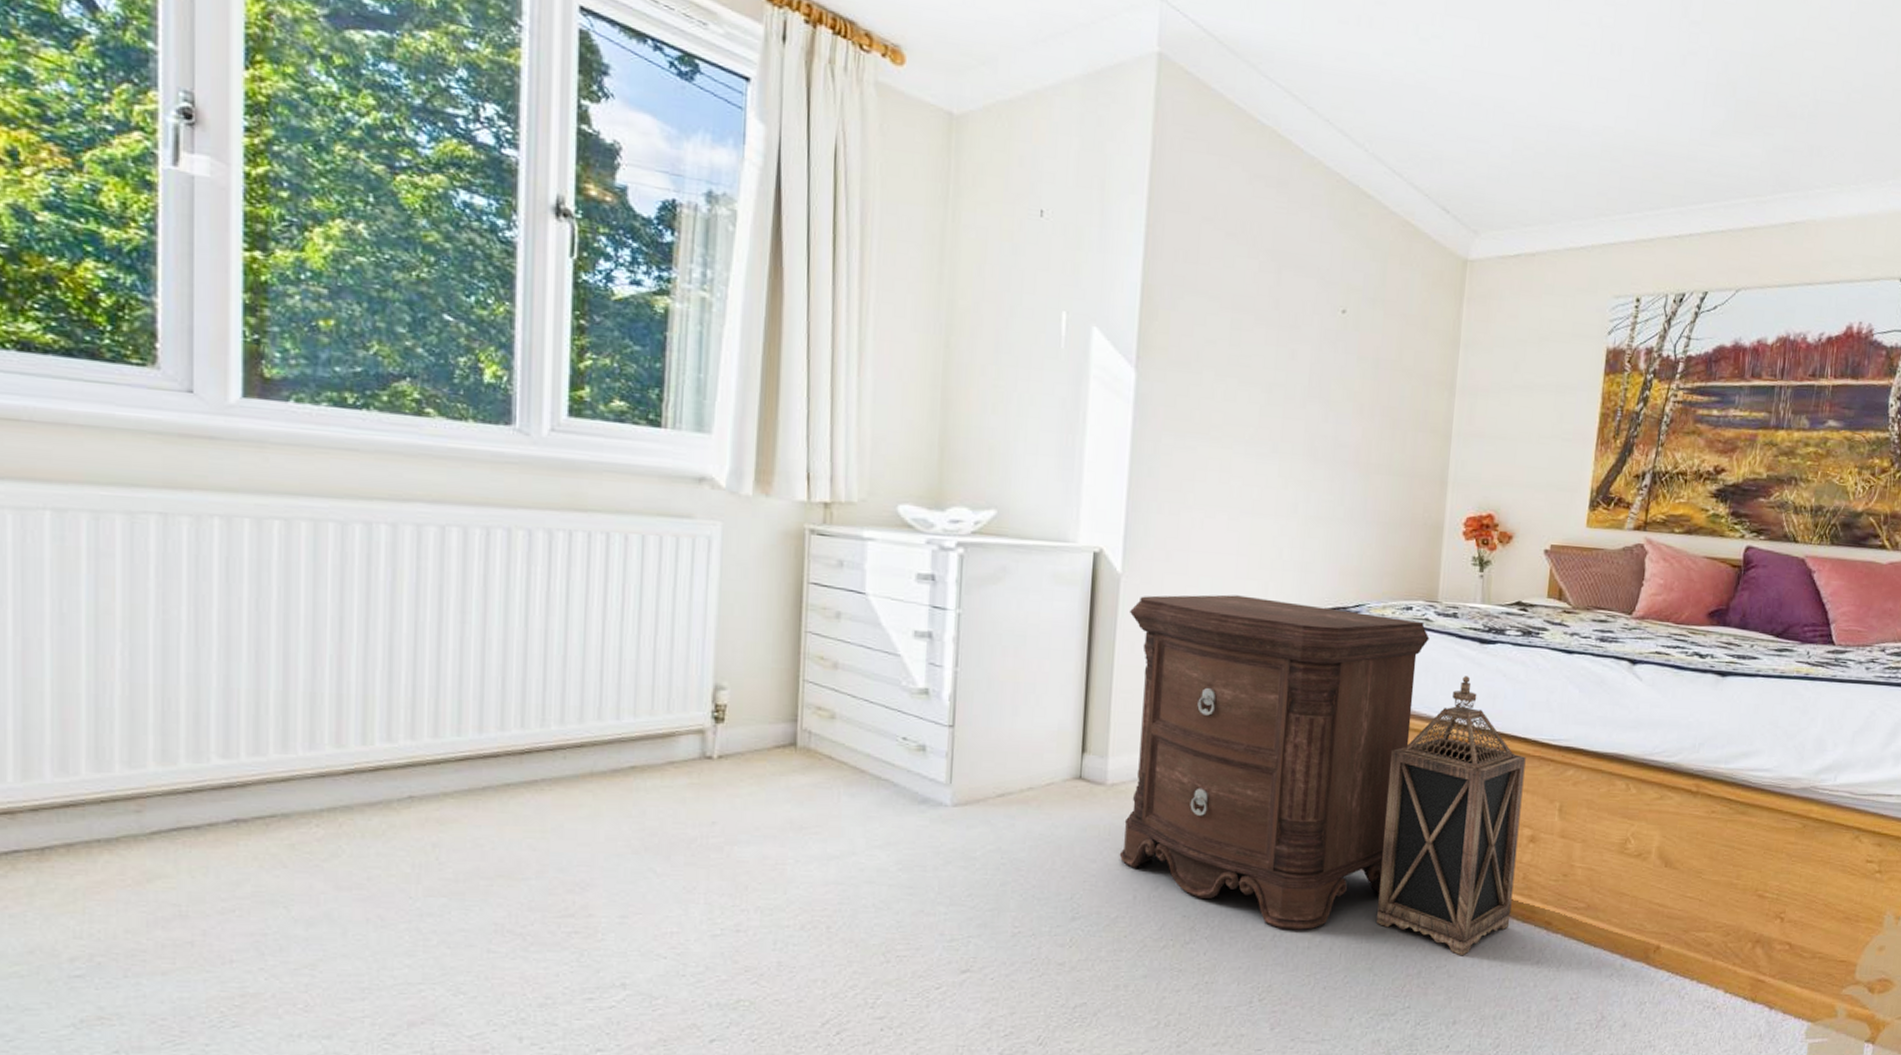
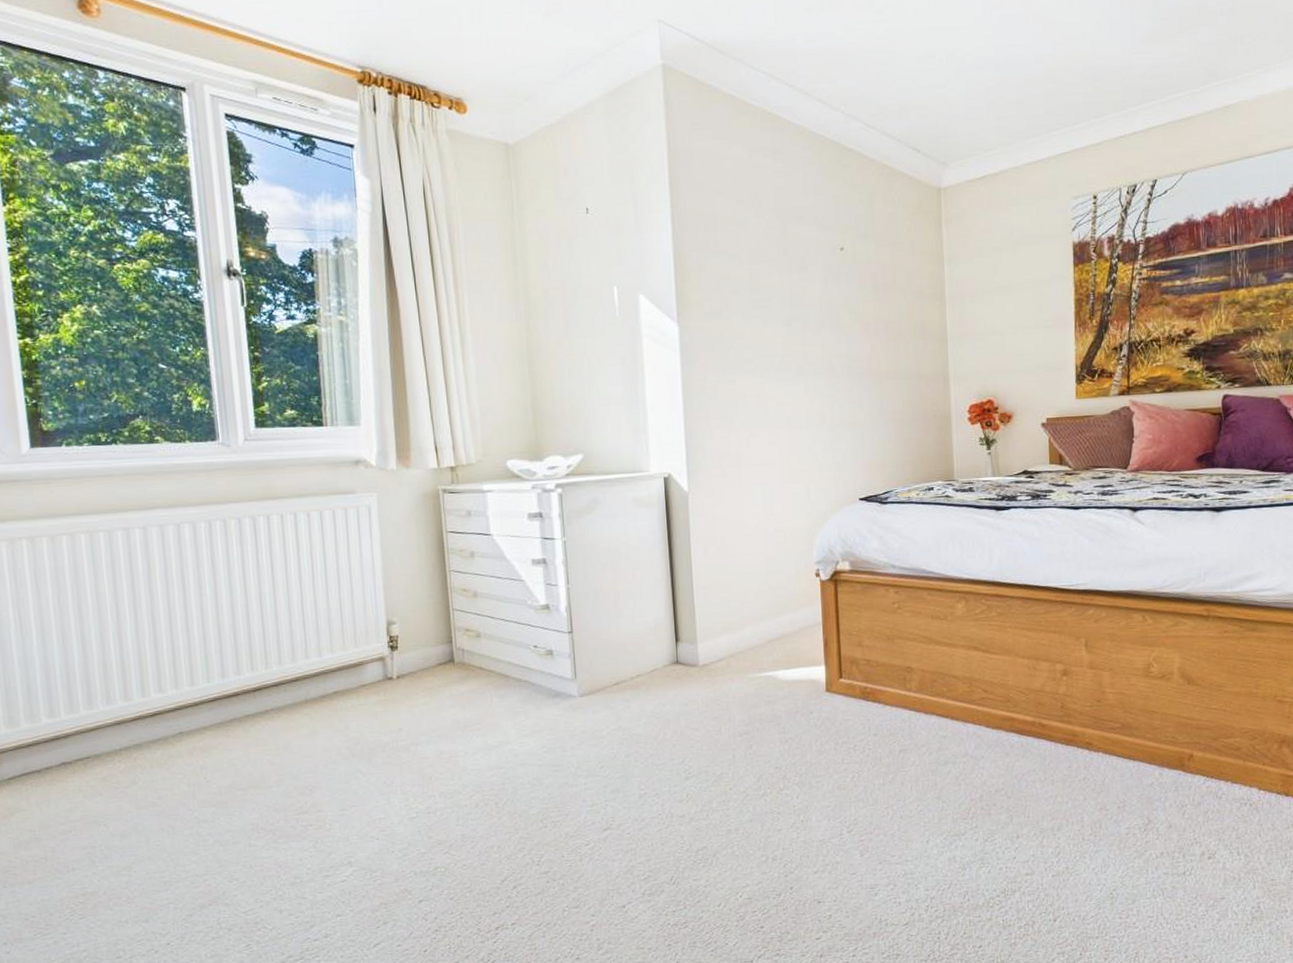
nightstand: present [1119,594,1429,931] -> none [699,496,952,772]
lantern: present [1377,676,1526,956] -> none [932,540,1055,780]

